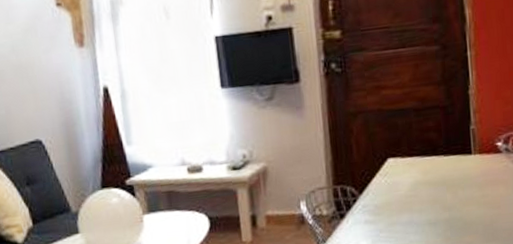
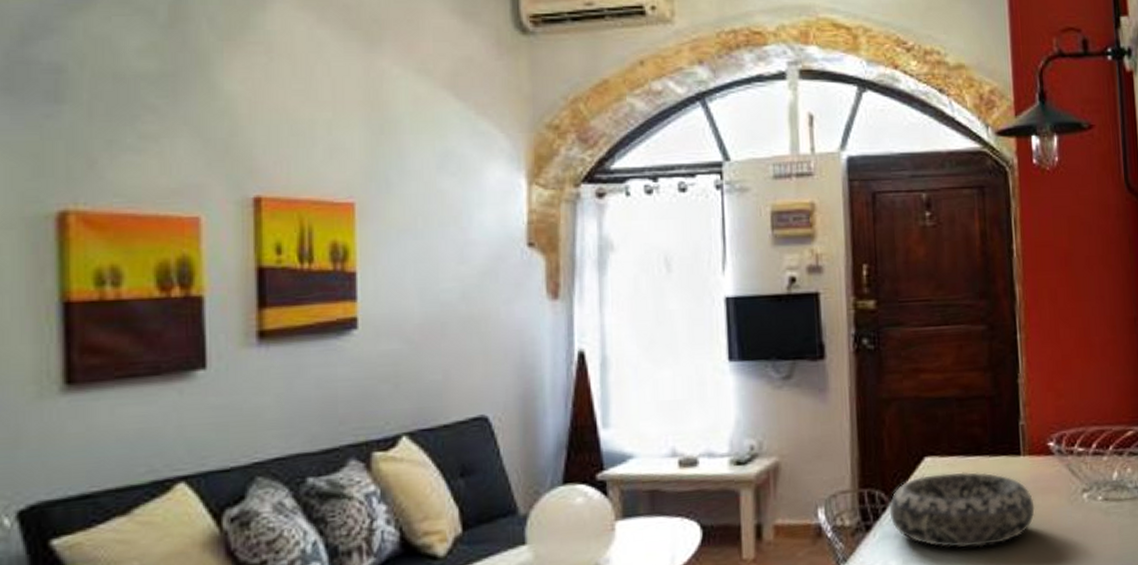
decorative bowl: none [358,169,485,231] -> present [889,471,1035,548]

